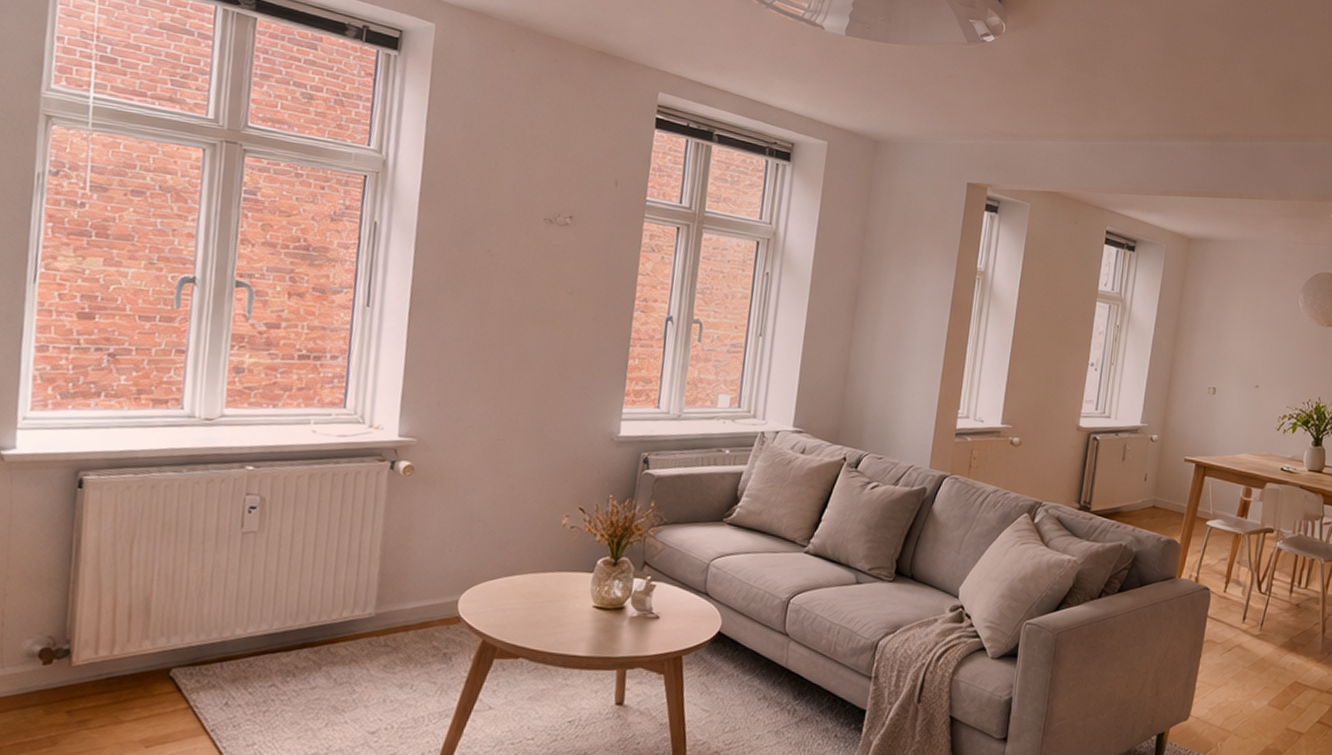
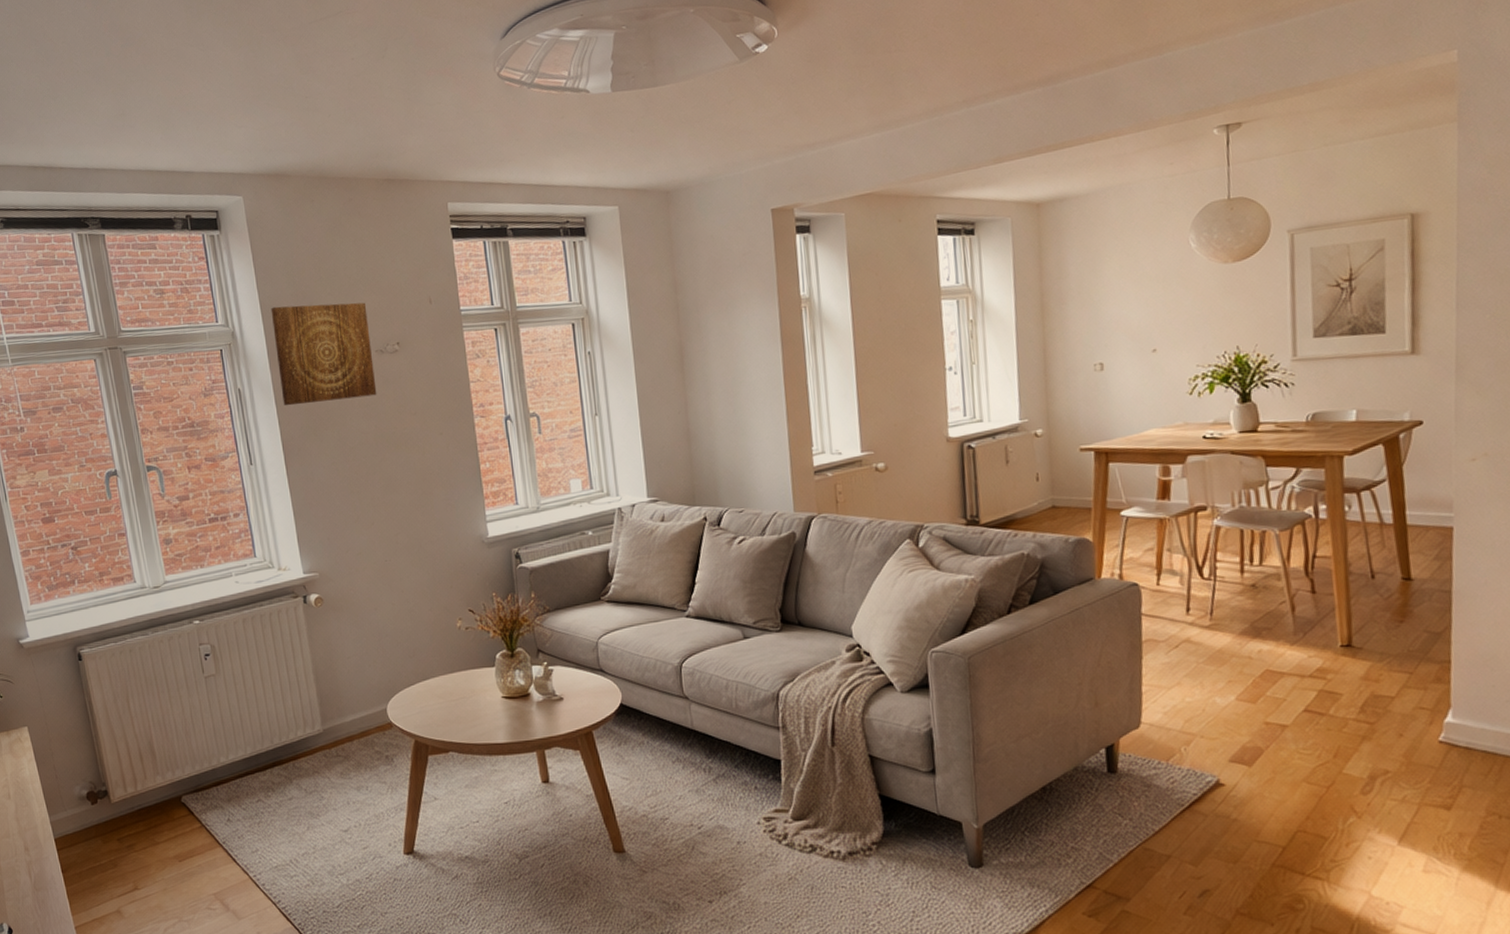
wall art: none [424,146,546,265] -> present [271,302,377,406]

